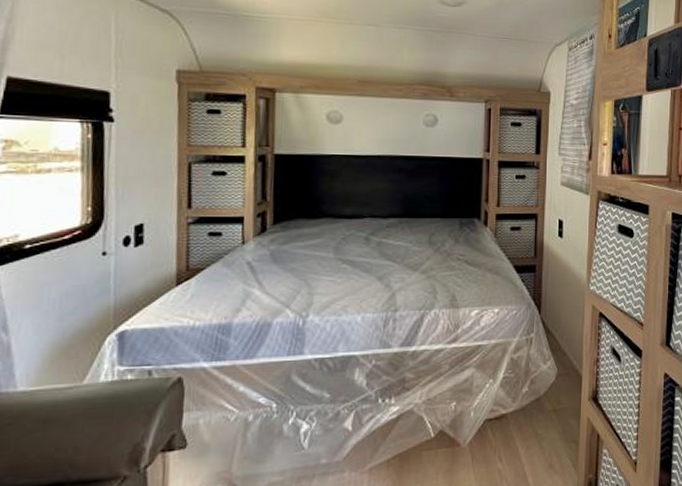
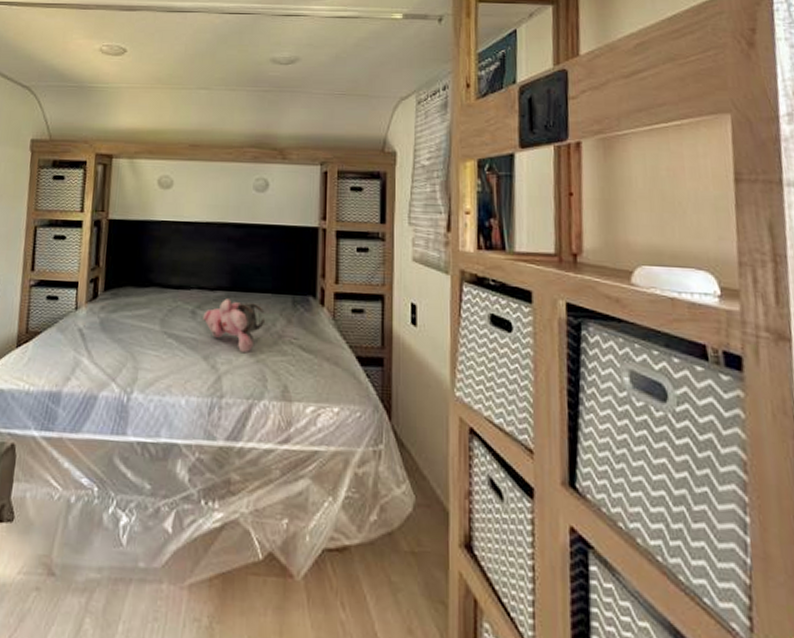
stuffed bear: none [376,225,436,272] -> present [203,299,266,354]

